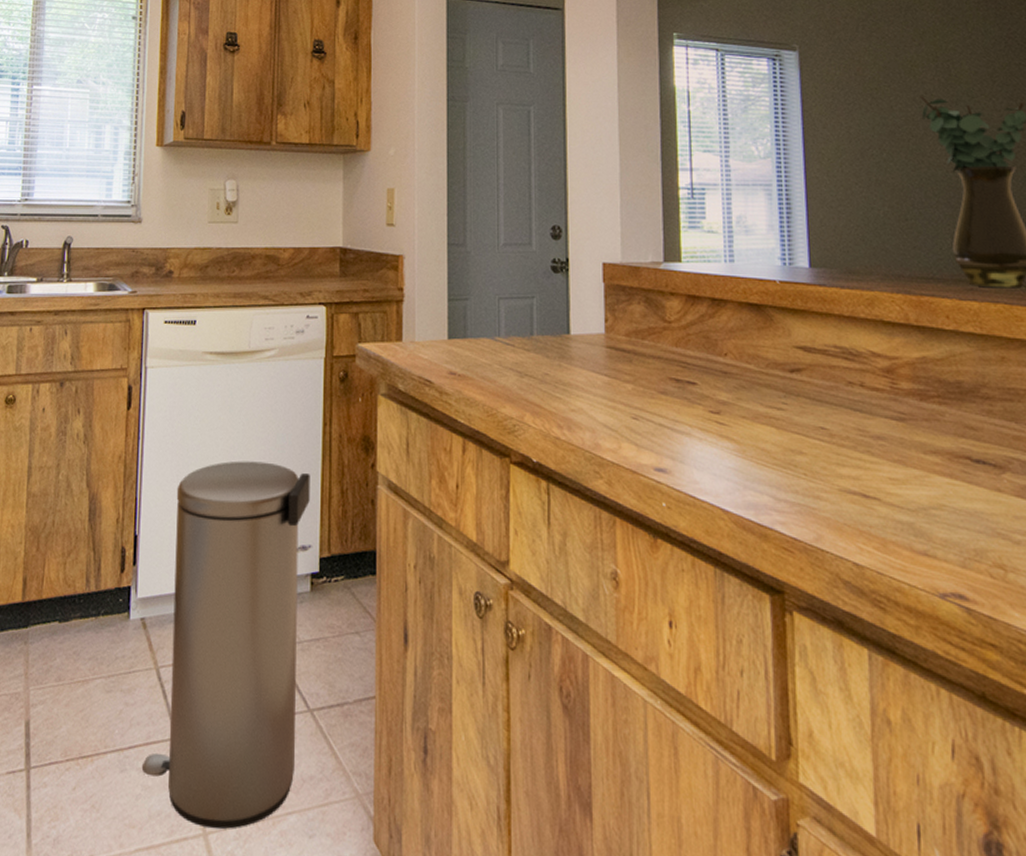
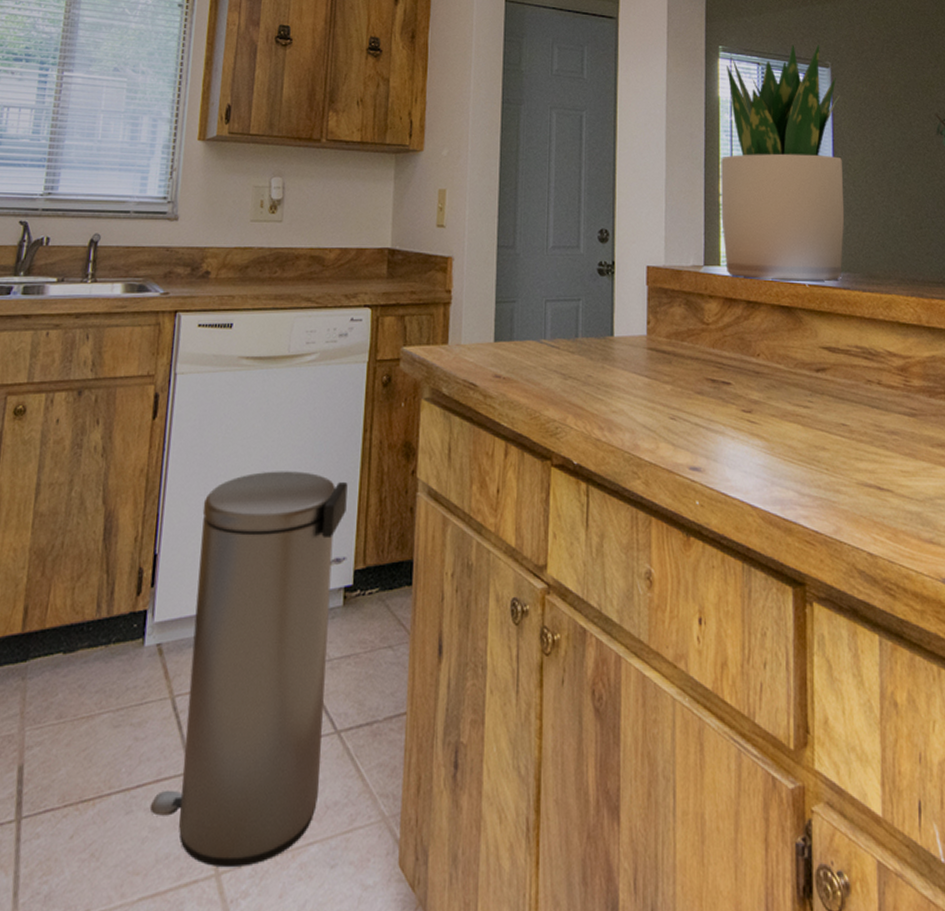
planter: none [679,26,819,277] -> present [721,44,845,281]

